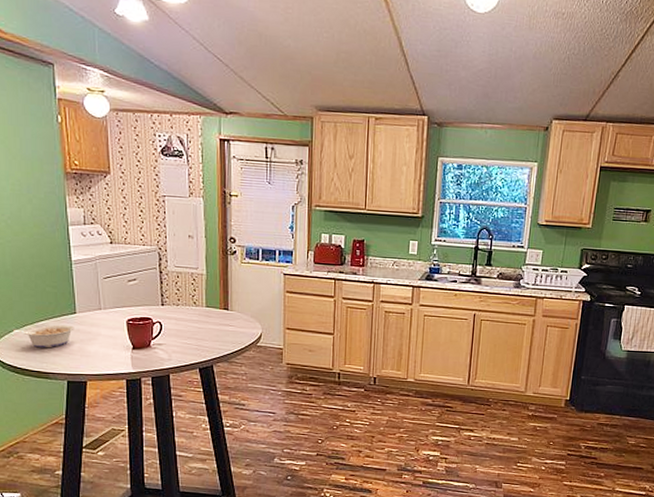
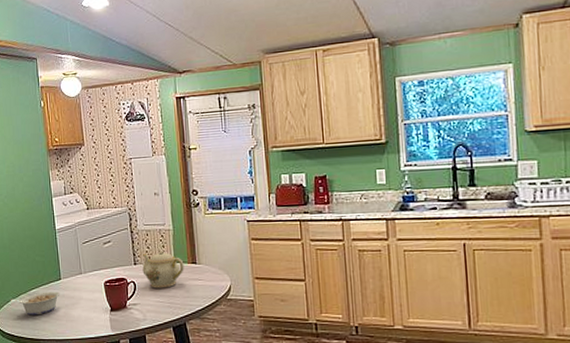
teapot: none [170,294,215,331] -> present [142,251,184,289]

